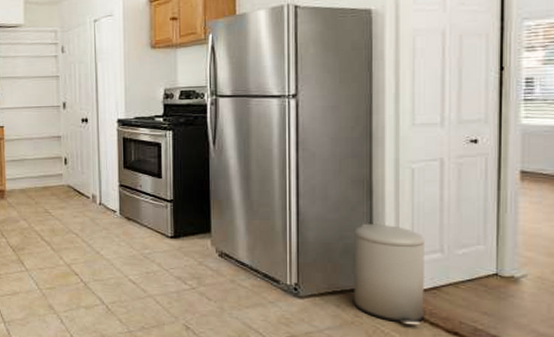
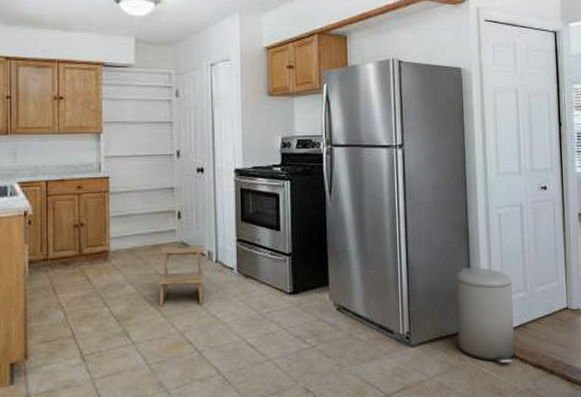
step stool: none [47,188,89,241] -> present [158,244,205,306]

